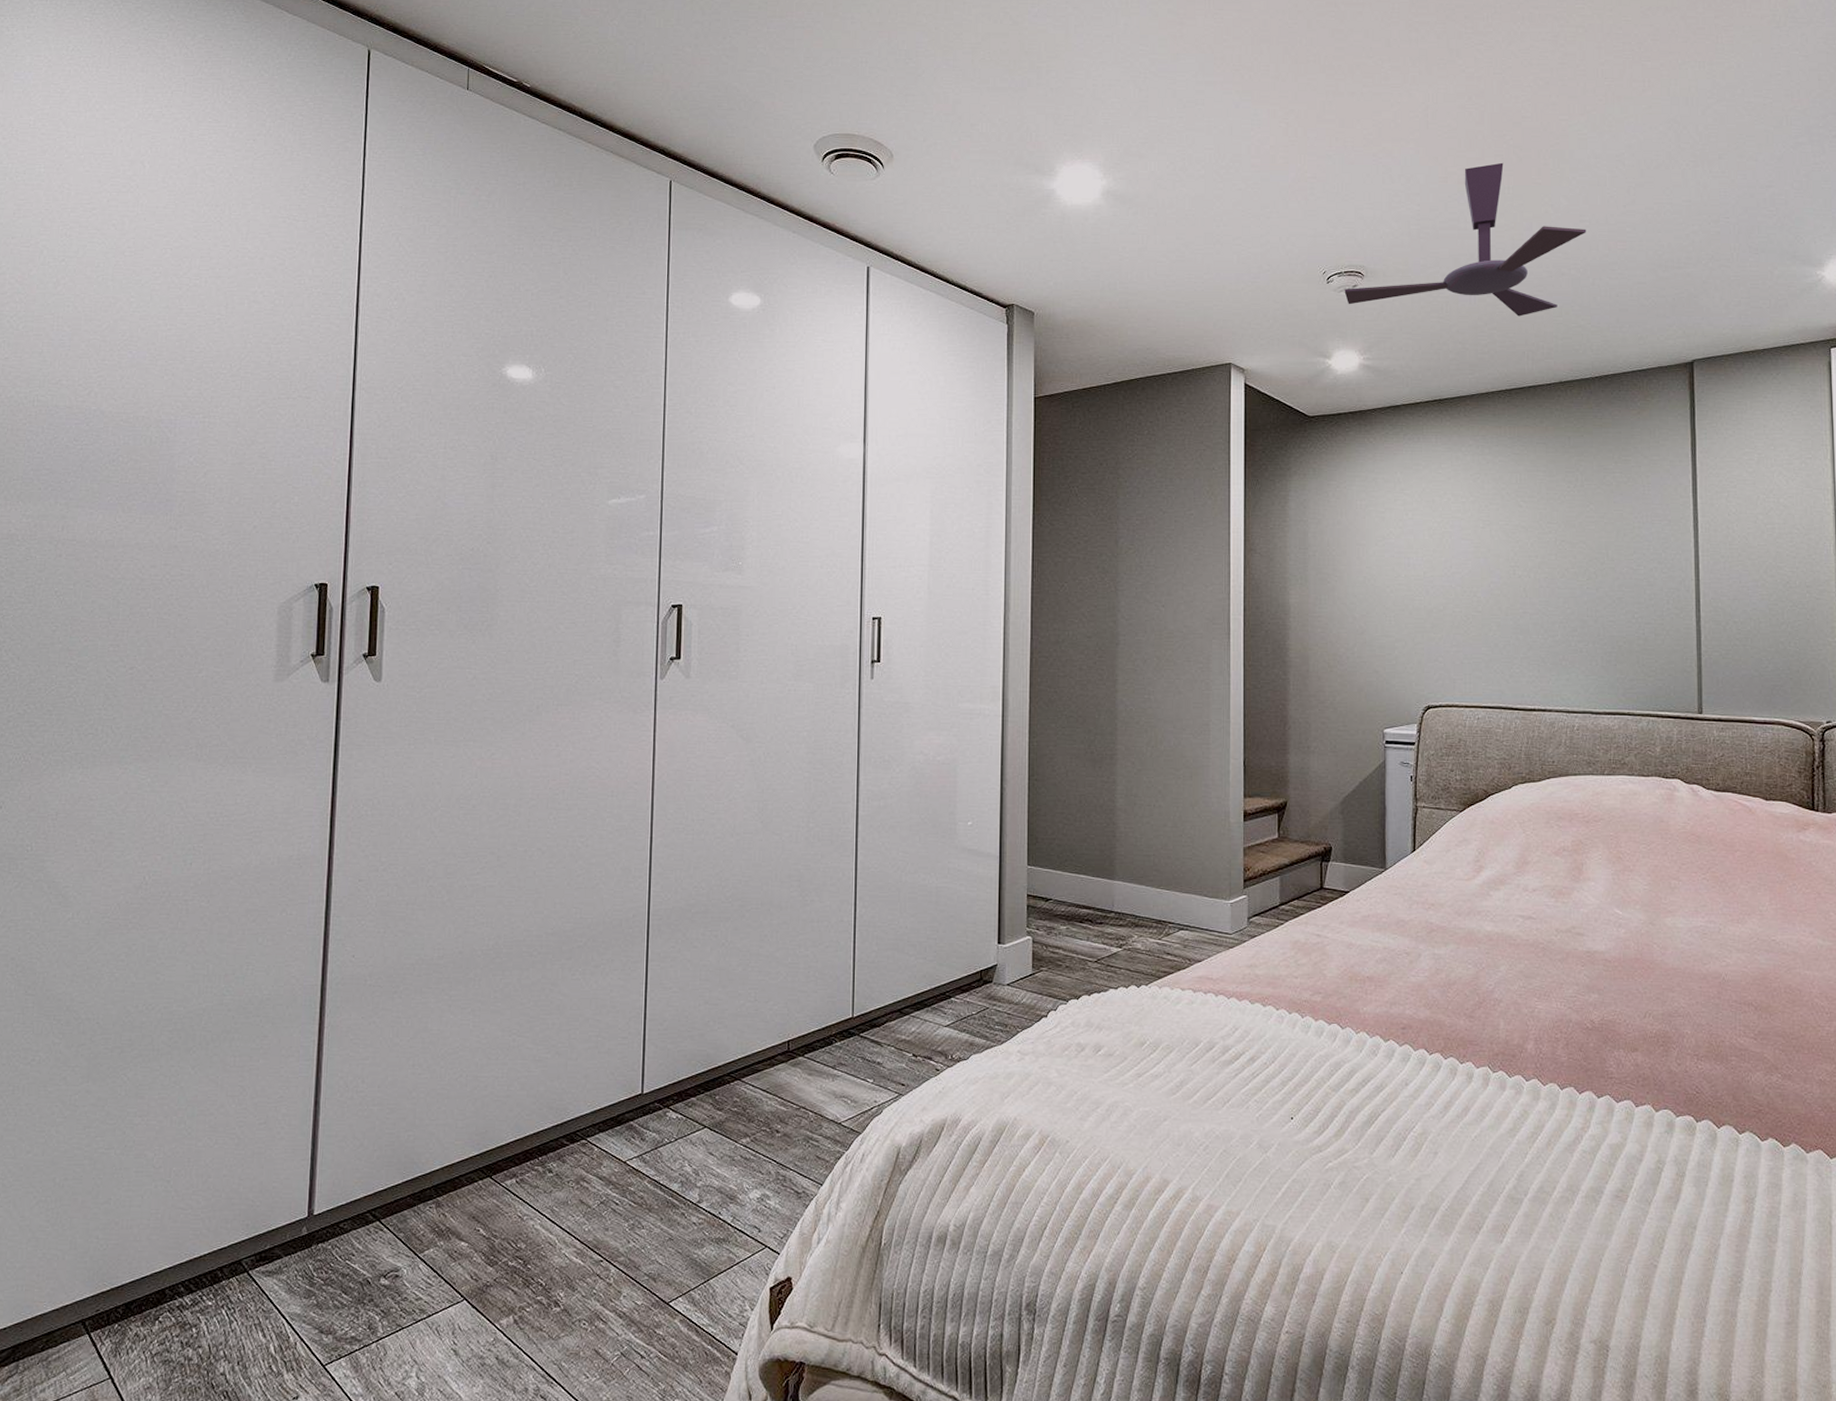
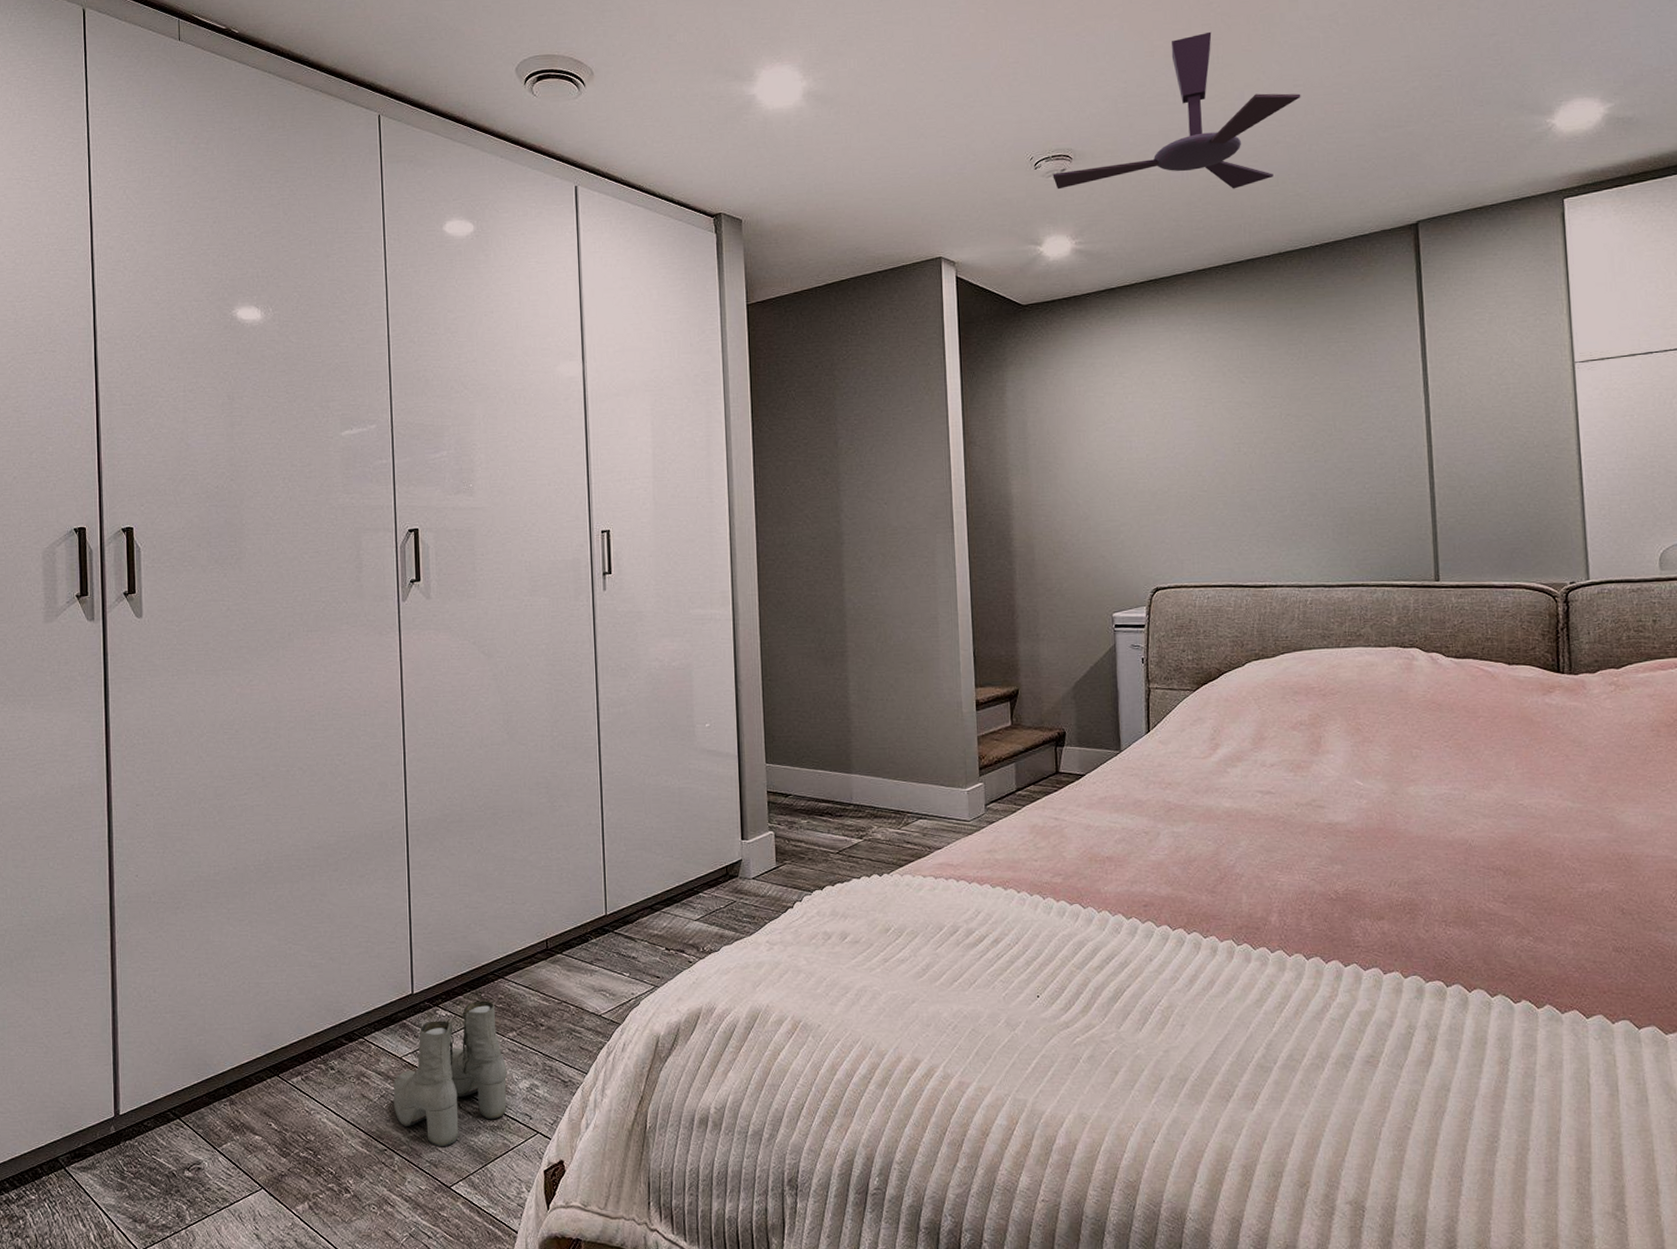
boots: none [613,1103,738,1258] -> present [393,1000,507,1146]

